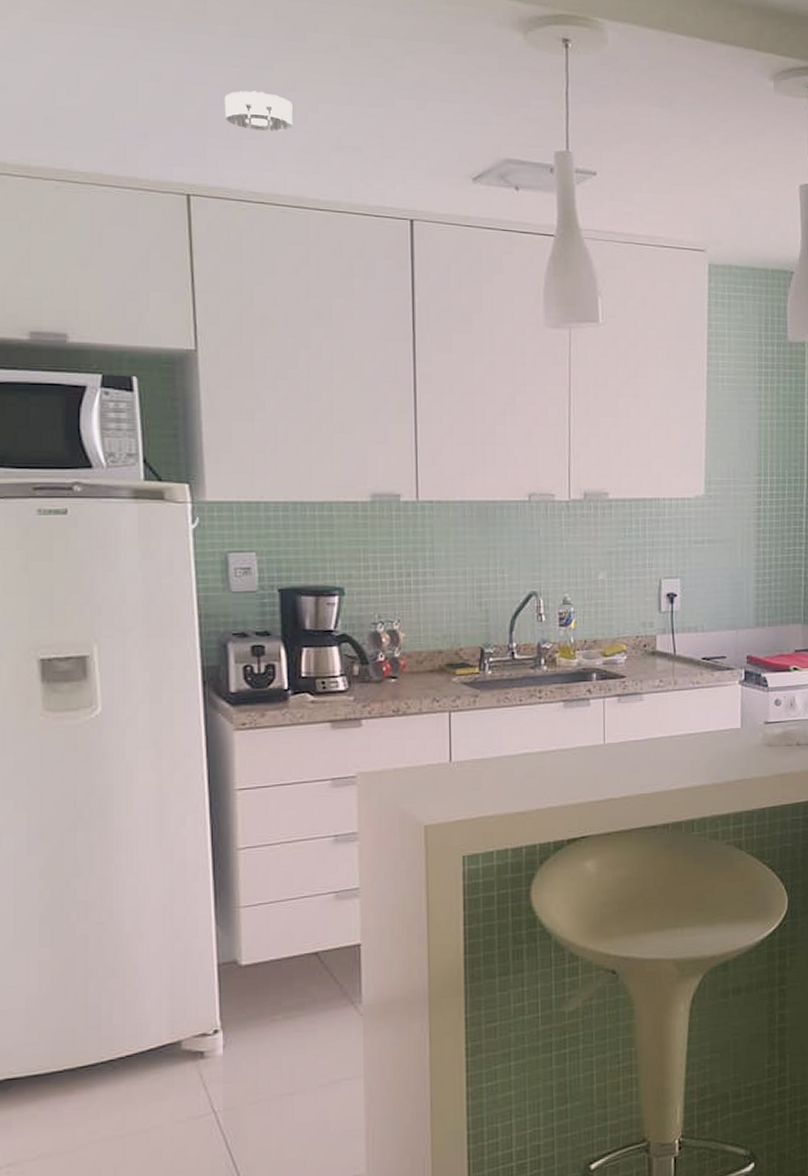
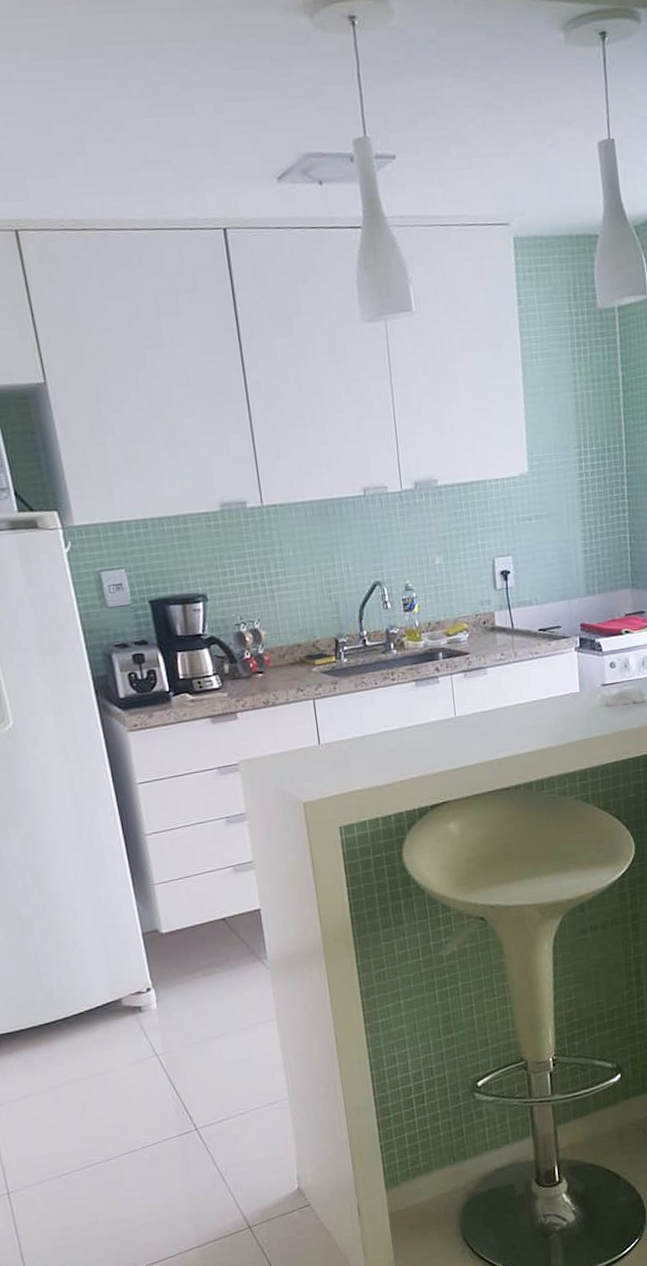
smoke detector: present [224,90,293,132] -> none [34,114,102,156]

